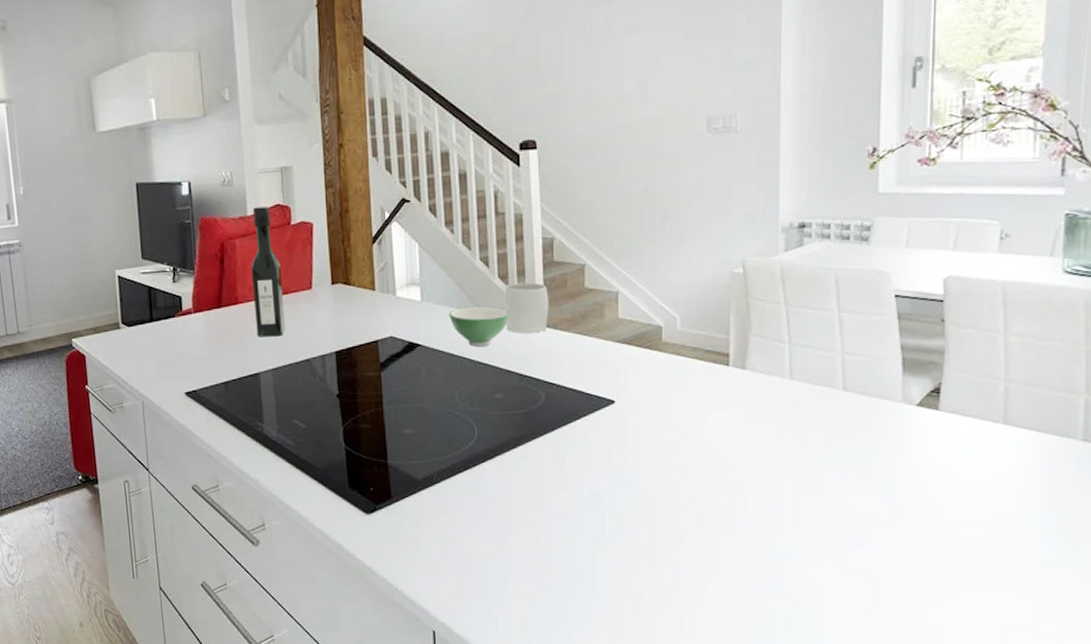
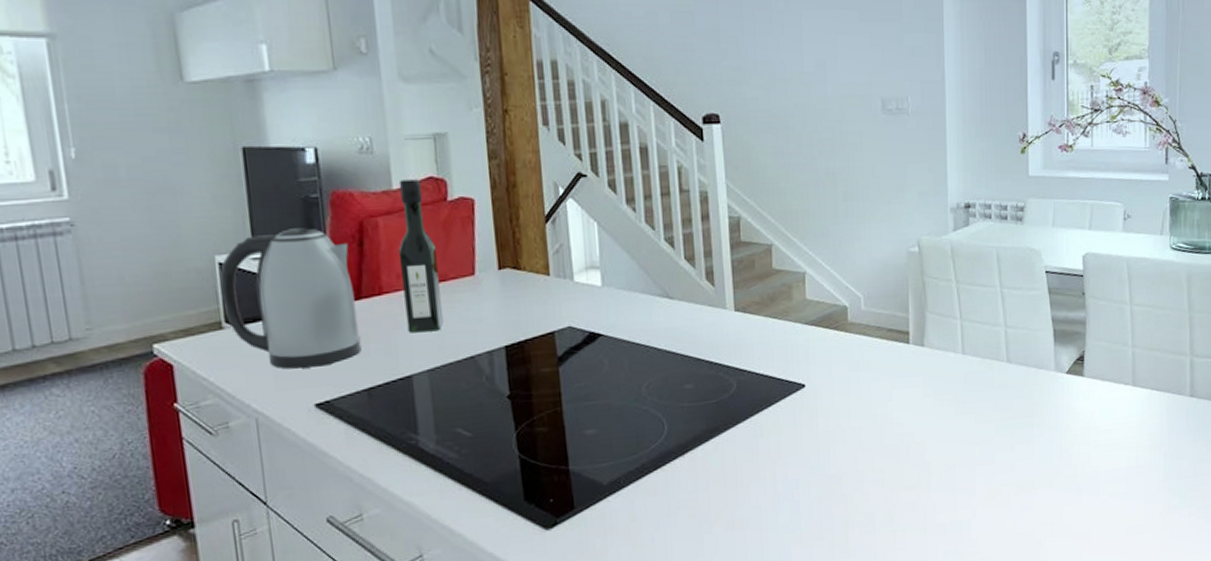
kettle: none [118,248,221,363] -> present [219,228,362,369]
bowl: present [449,306,511,347] -> none [633,289,699,335]
mug: present [503,282,549,334] -> none [690,264,738,319]

